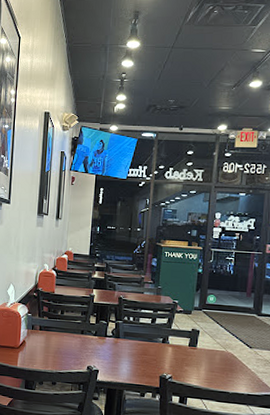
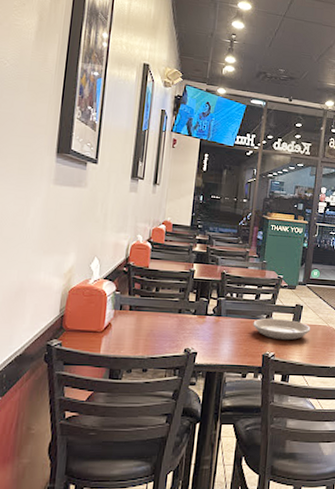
plate: none [150,341,208,364] -> present [253,318,311,341]

